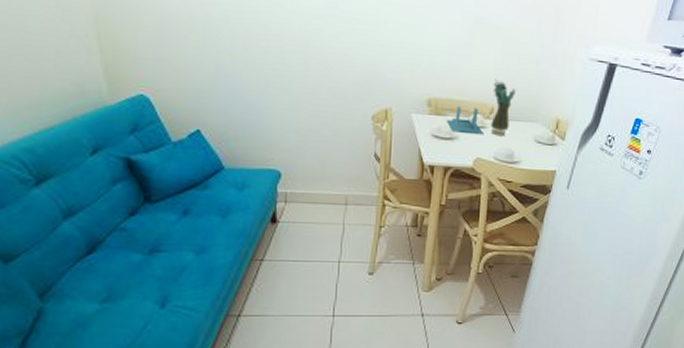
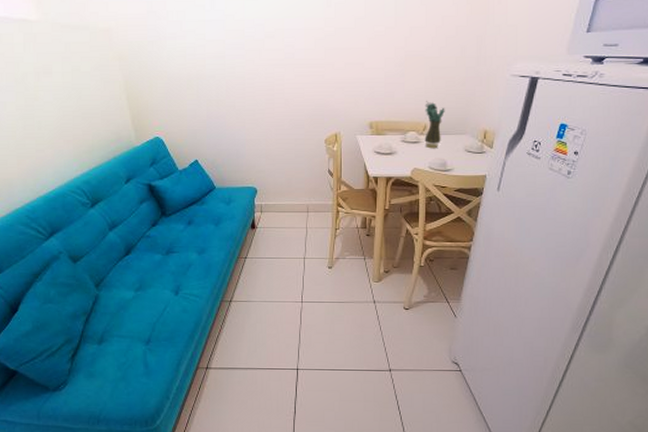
napkin holder: present [446,105,484,135] -> none [385,125,419,149]

